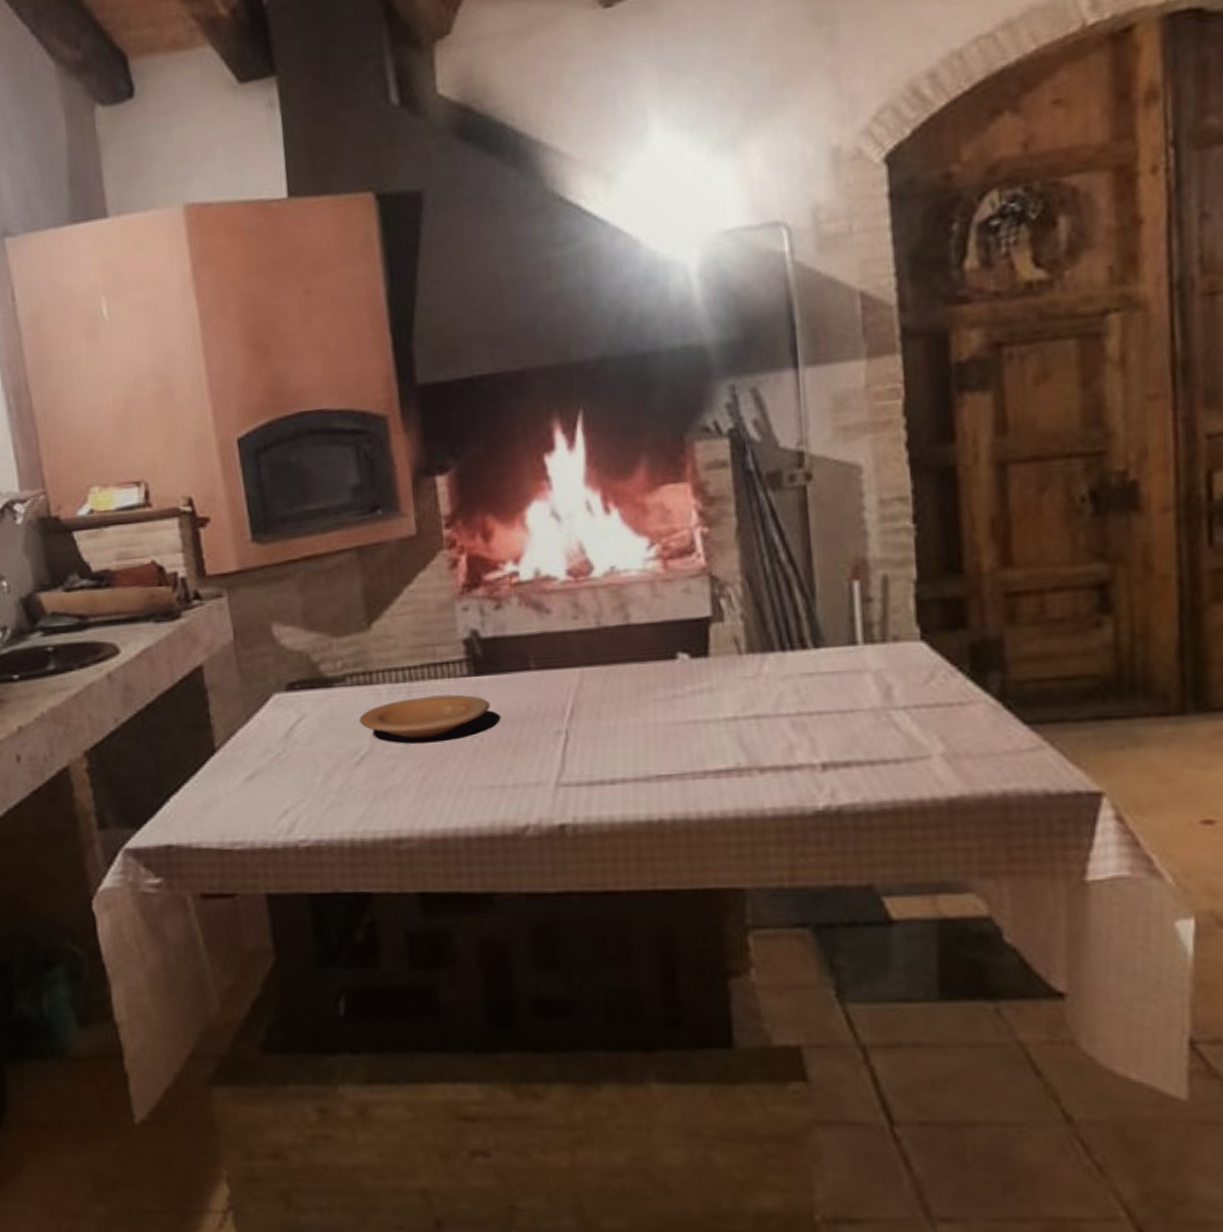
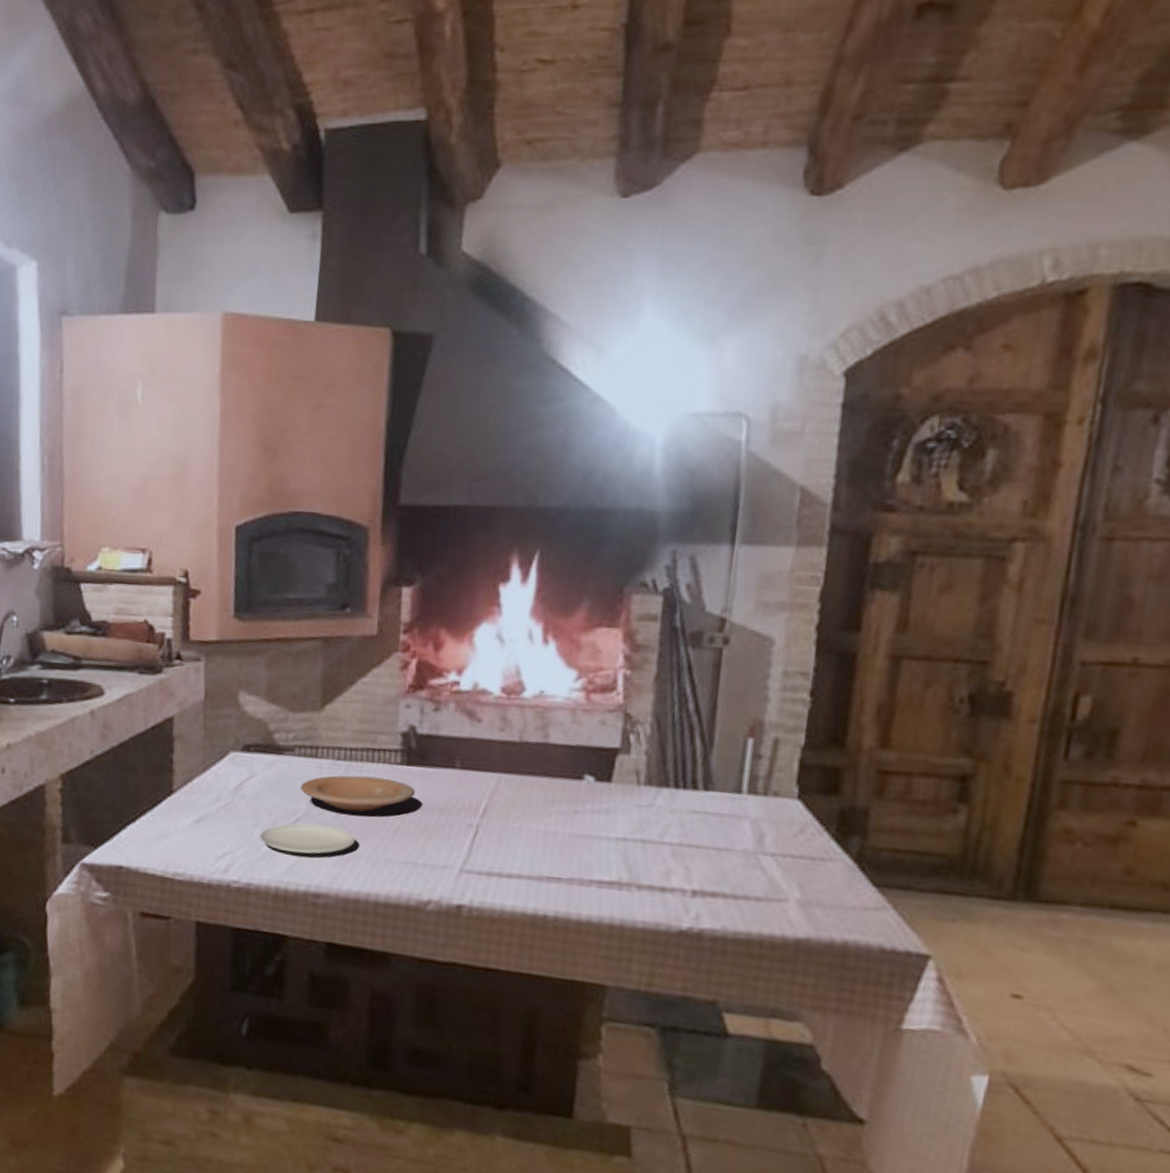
plate: none [322,759,431,797] -> present [260,823,355,854]

